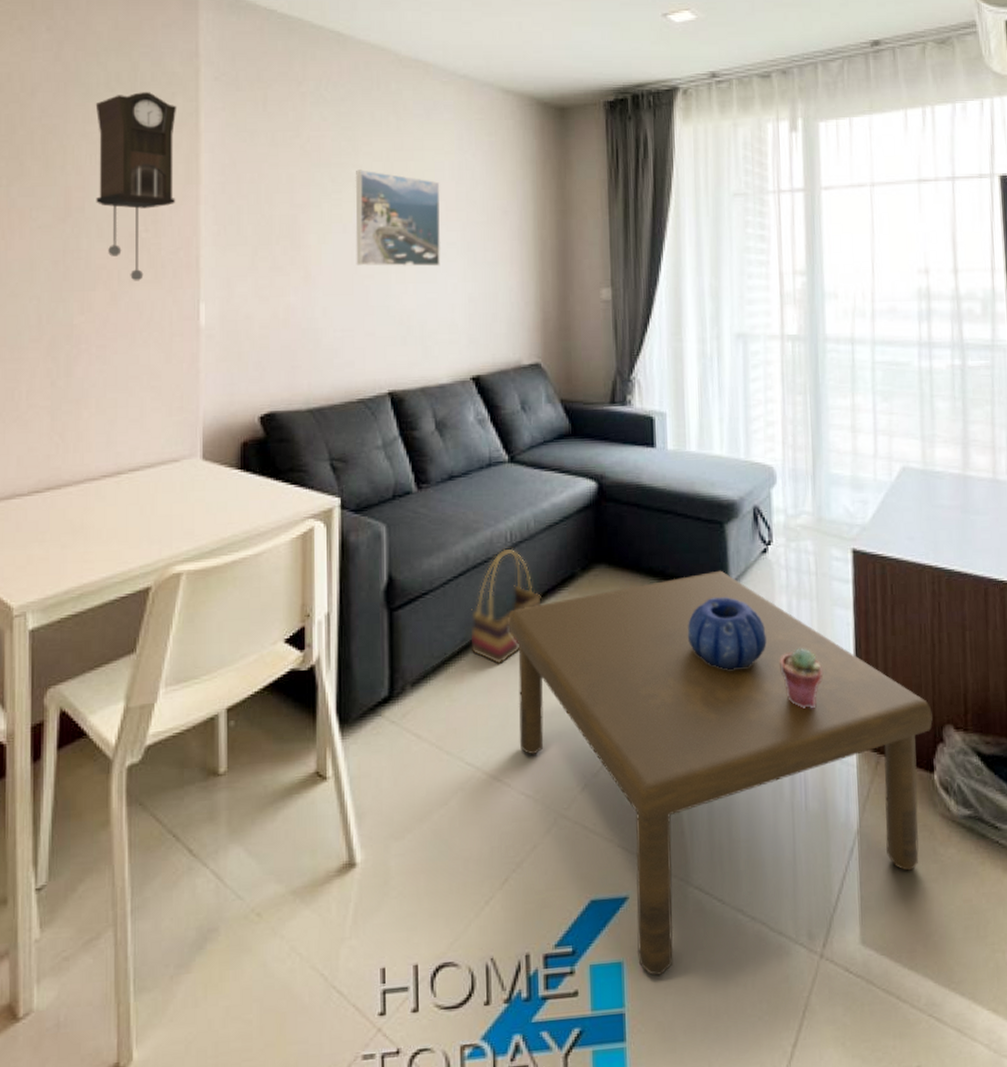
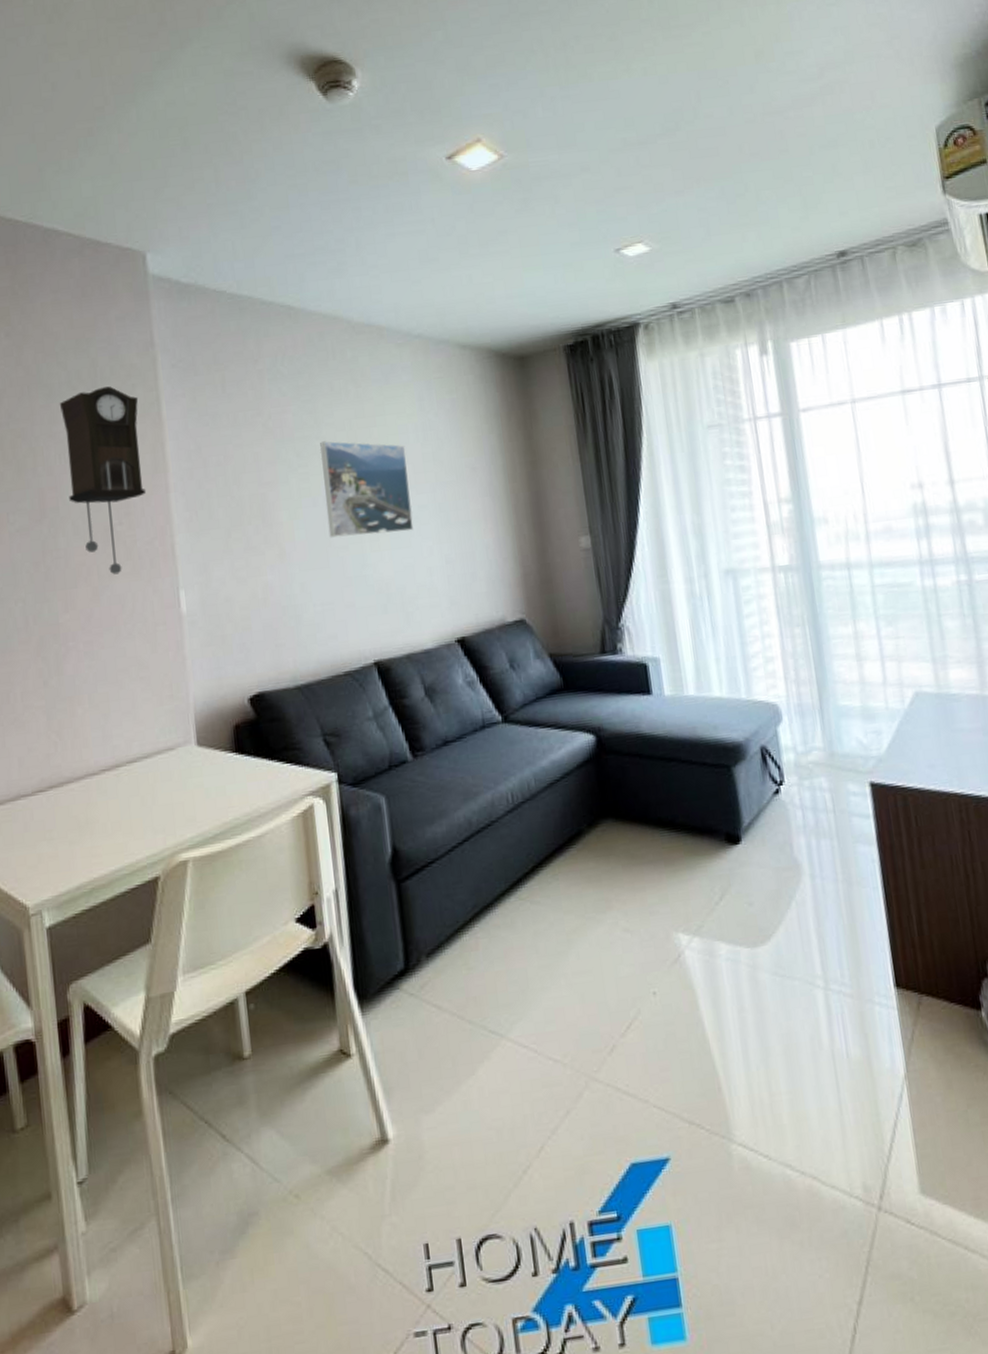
basket: present [471,548,541,665] -> none [479,809,550,930]
coffee table: present [508,570,933,976] -> none [517,815,975,1238]
decorative bowl: present [687,597,767,670] -> none [704,842,789,918]
potted succulent: present [780,648,823,709] -> none [804,889,852,952]

